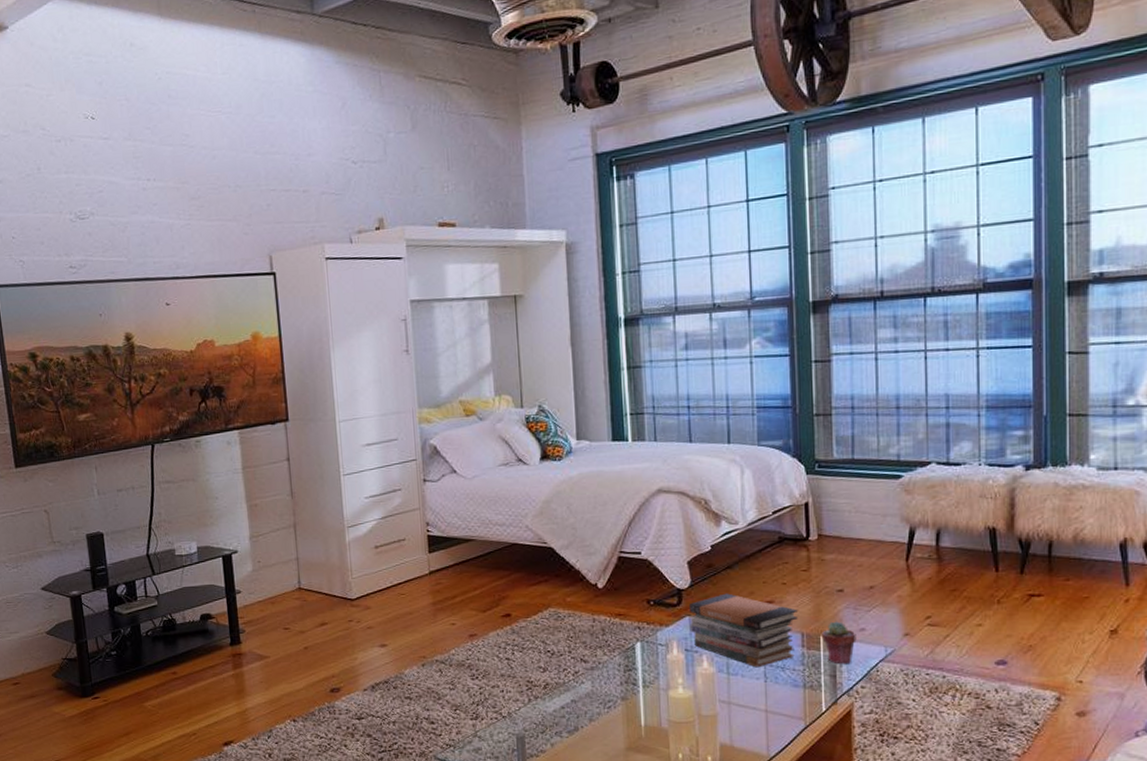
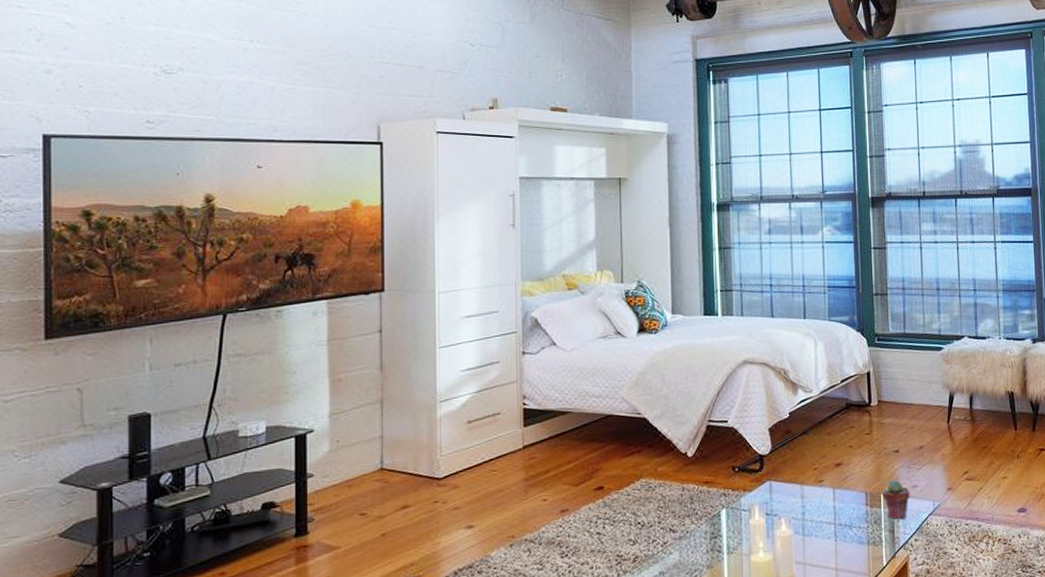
book stack: present [689,593,798,668] -> none [770,457,862,528]

